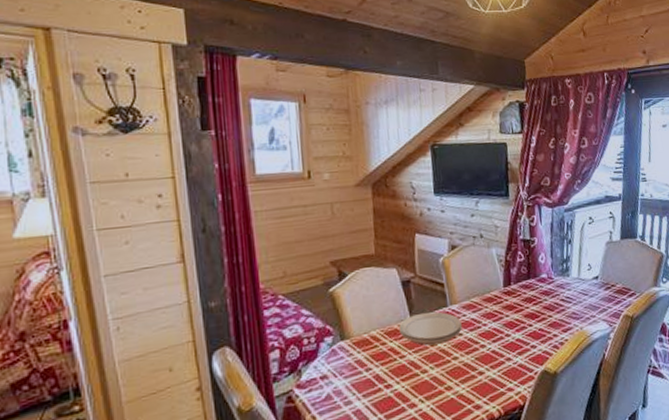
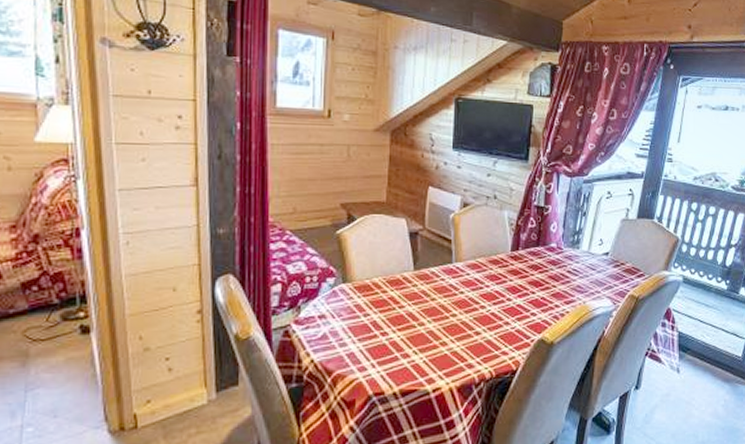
plate: present [399,311,462,346] -> none [401,266,464,299]

